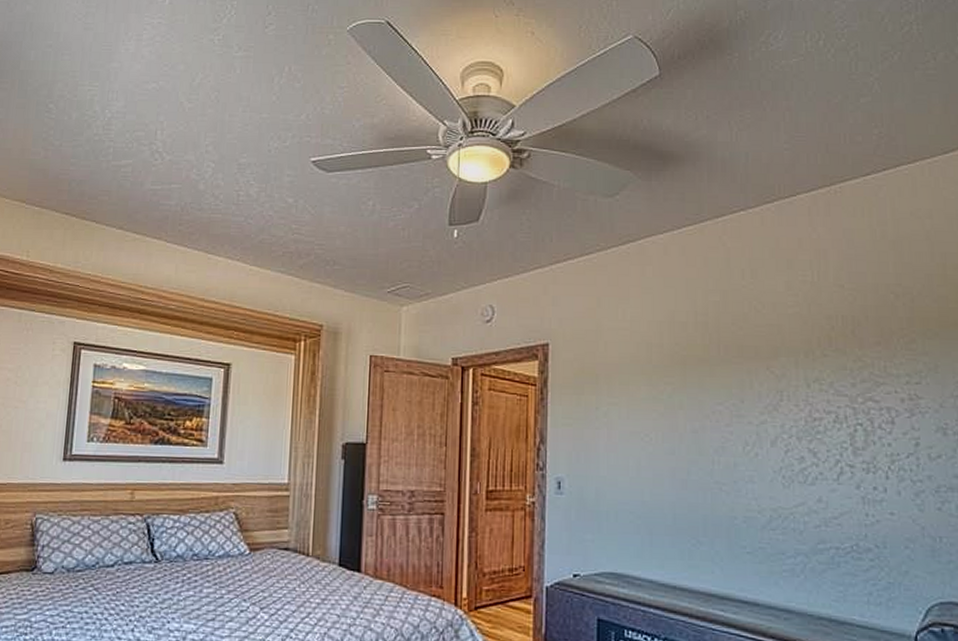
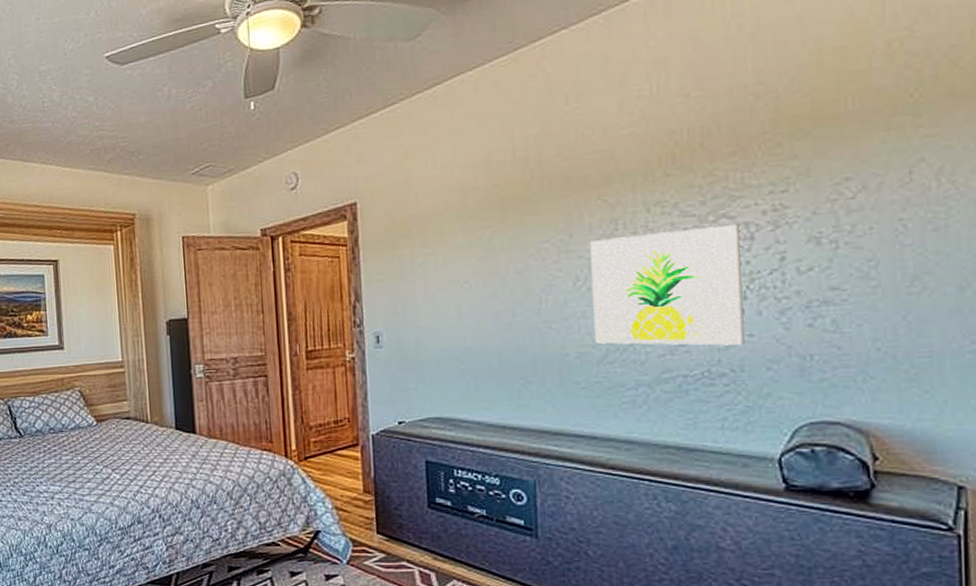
wall art: none [759,407,887,522] -> present [590,225,745,346]

